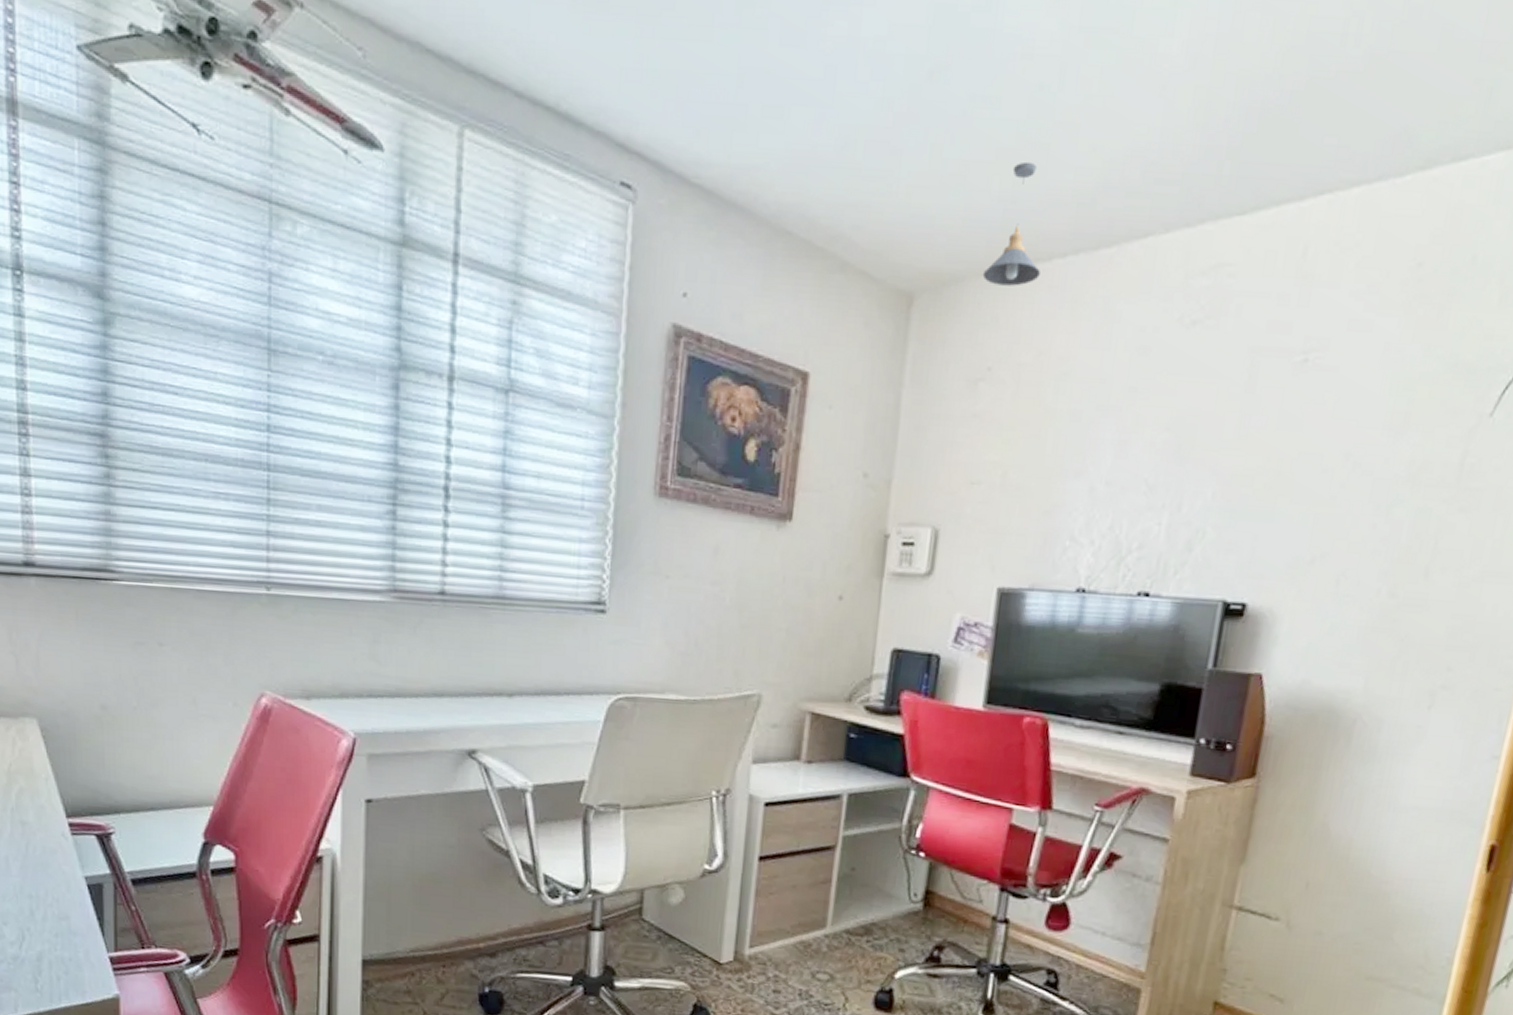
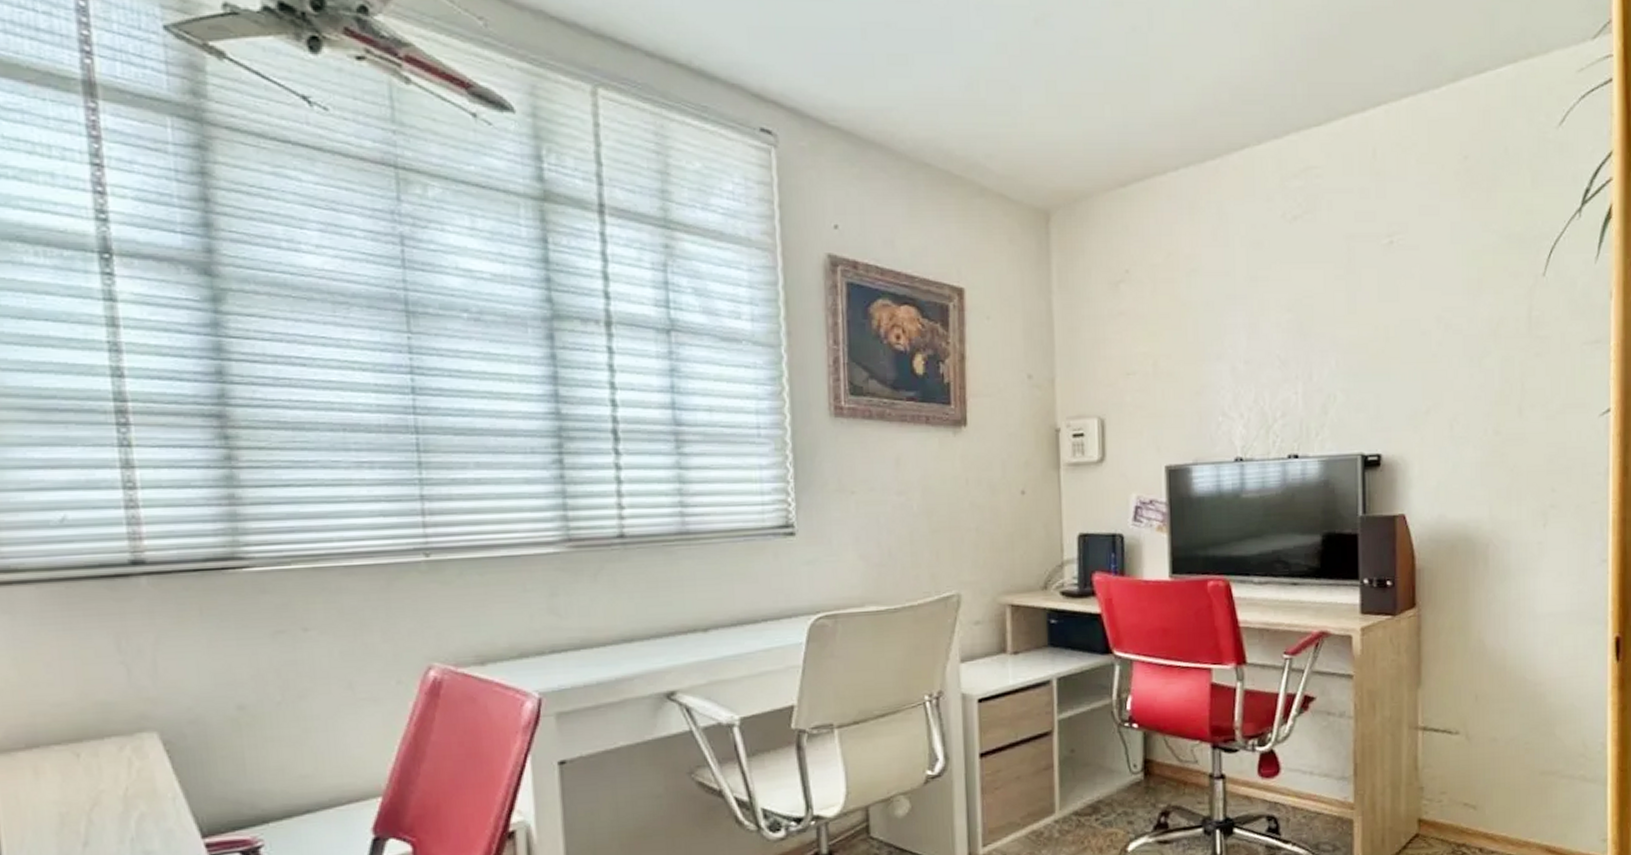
pendant light: present [982,161,1042,286] -> none [1108,91,1159,198]

